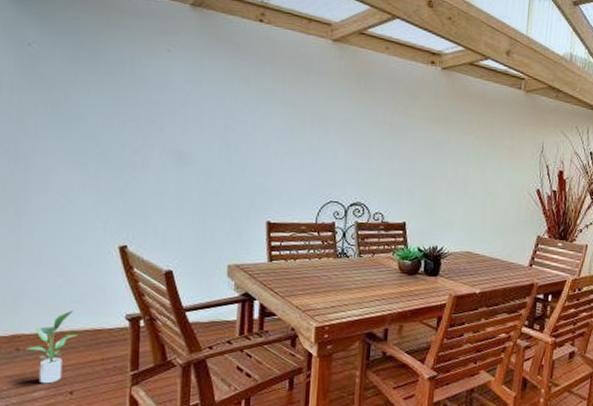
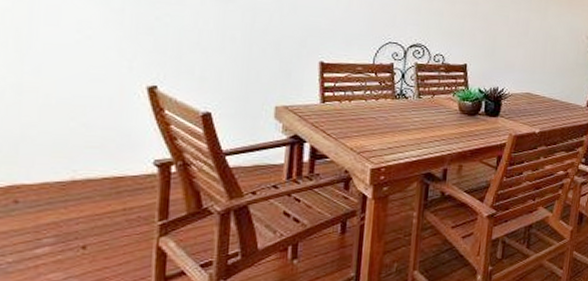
potted plant: present [25,310,77,384] -> none [26,156,93,239]

